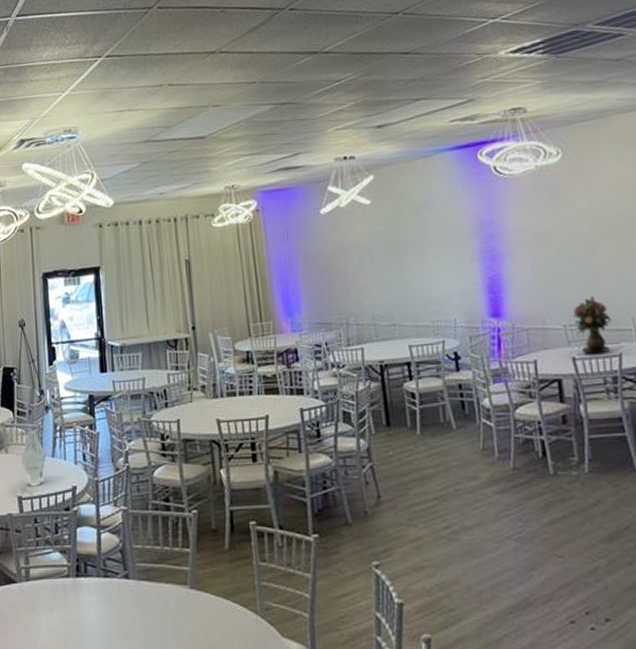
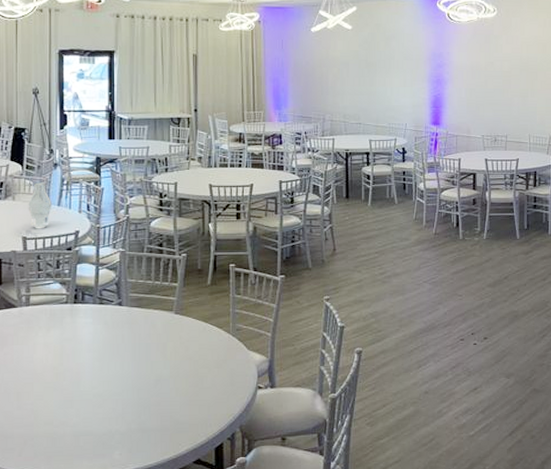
bouquet: present [572,295,612,355] -> none [490,116,515,158]

